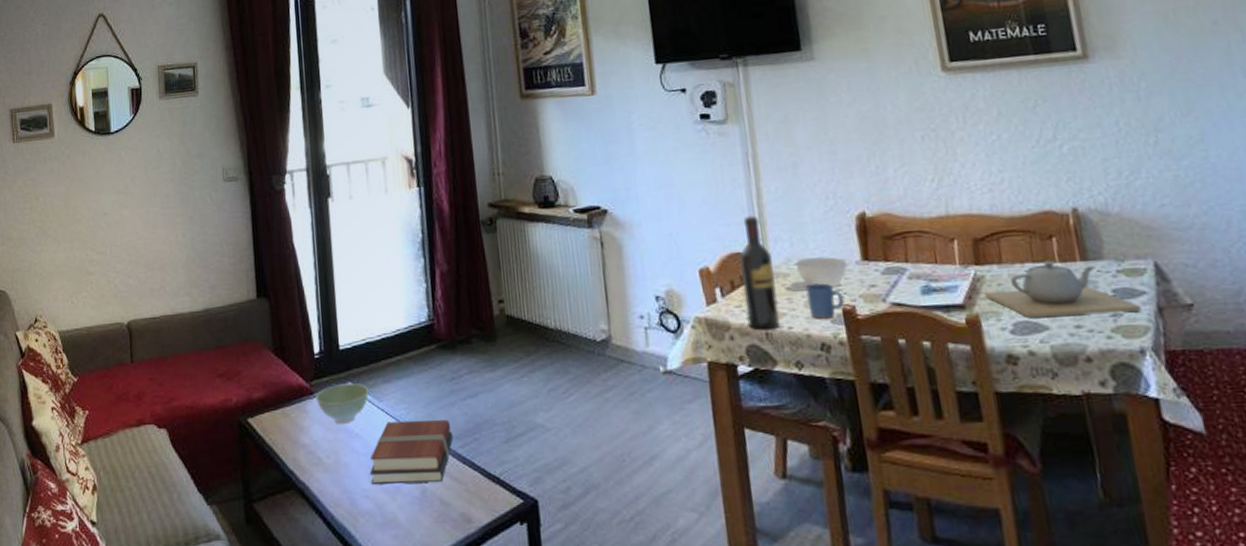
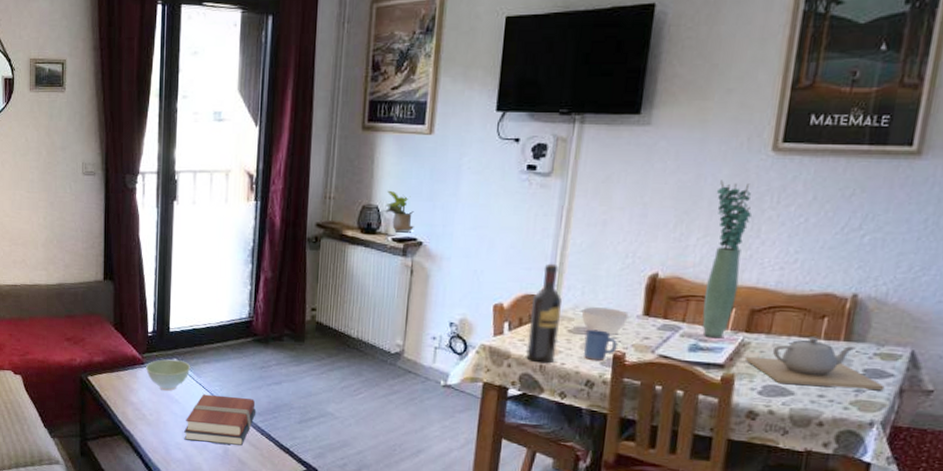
potted plant: none [559,158,595,203] -> present [385,190,414,233]
vase: none [899,106,956,277] -> present [701,180,751,339]

